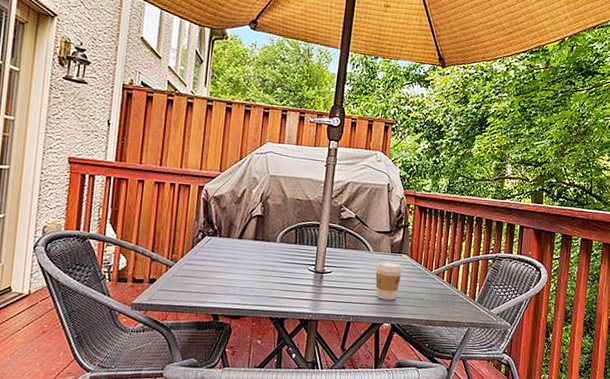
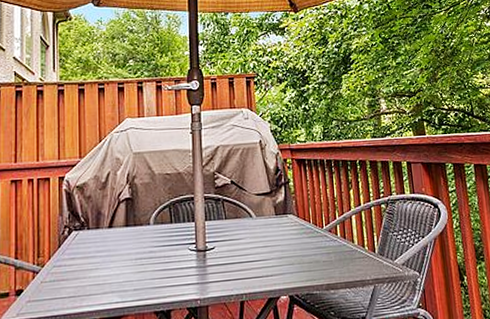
coffee cup: present [375,261,403,301] -> none [262,225,291,270]

